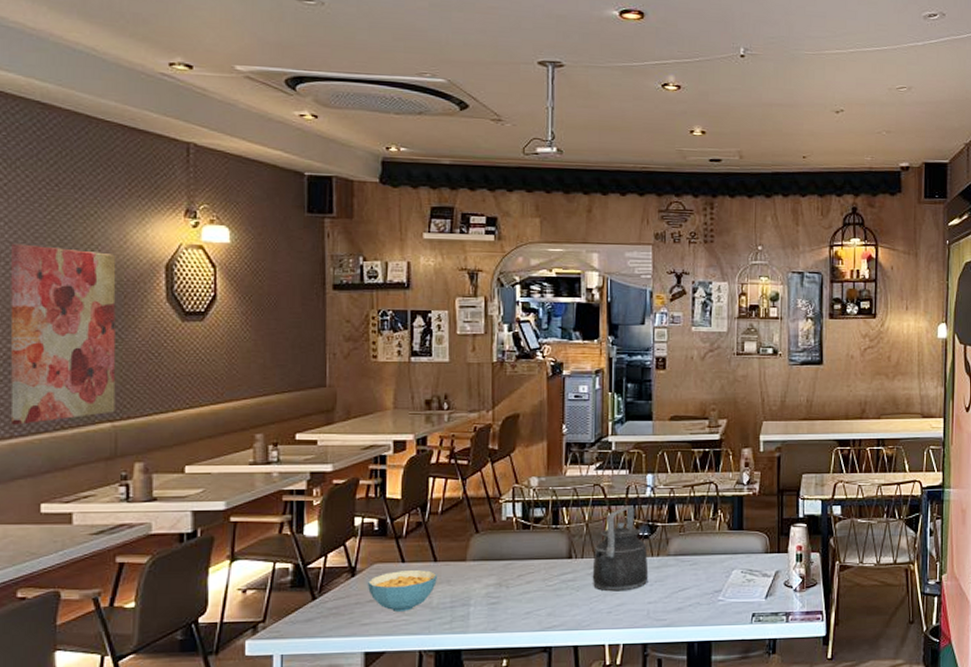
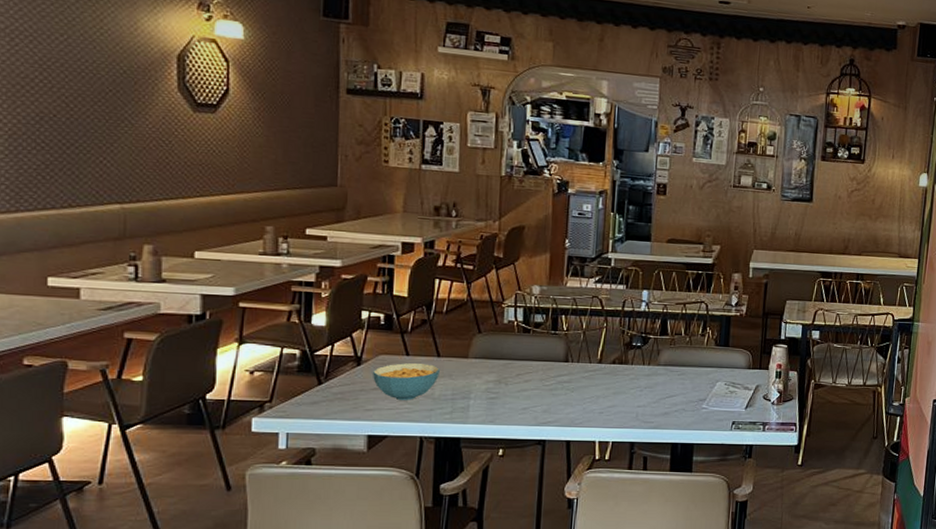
wall art: present [10,243,116,425] -> none [16,20,126,200]
kettle: present [592,505,649,592] -> none [586,317,640,395]

